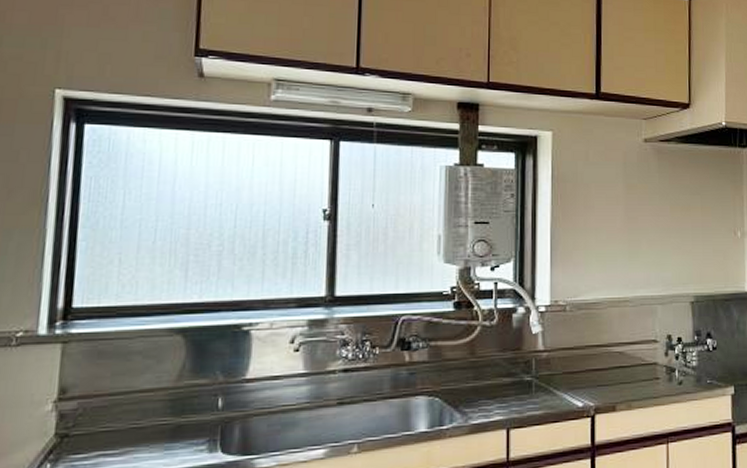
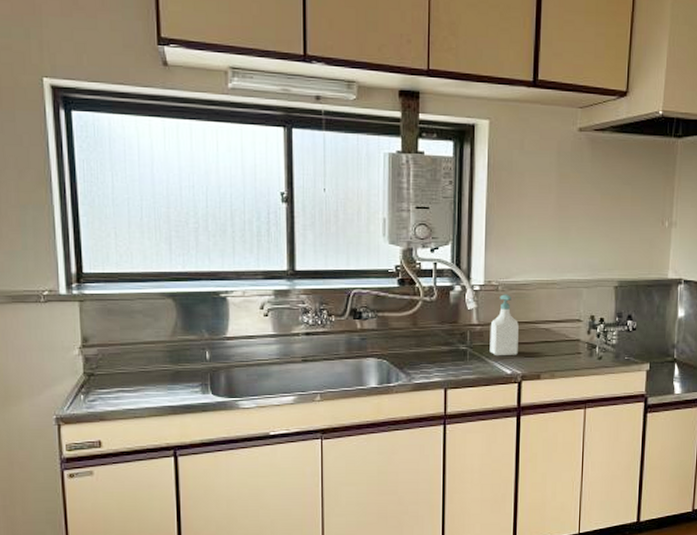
soap bottle: none [558,314,590,387] -> present [490,294,519,356]

